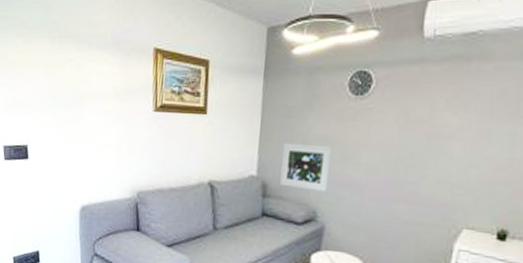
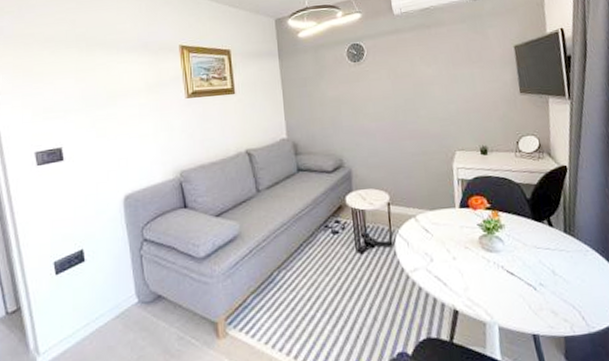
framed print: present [280,142,333,192] -> none [305,104,347,143]

